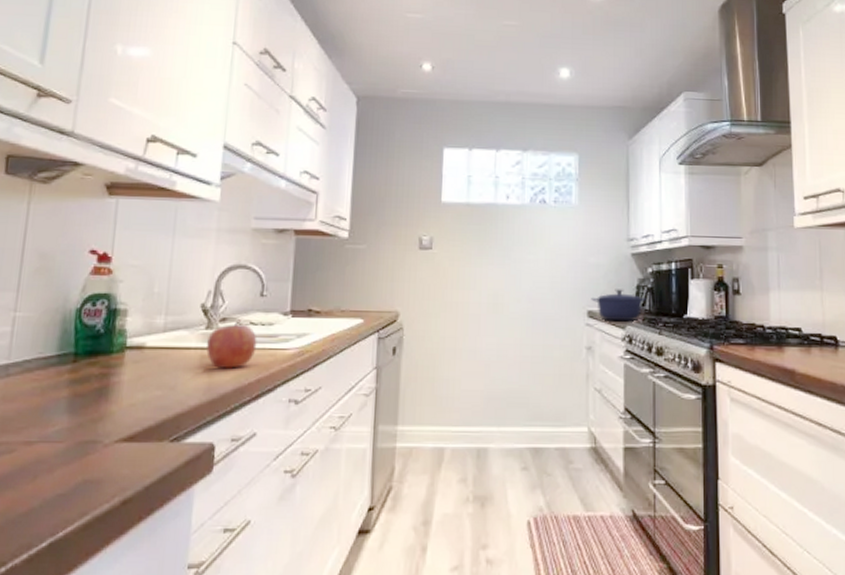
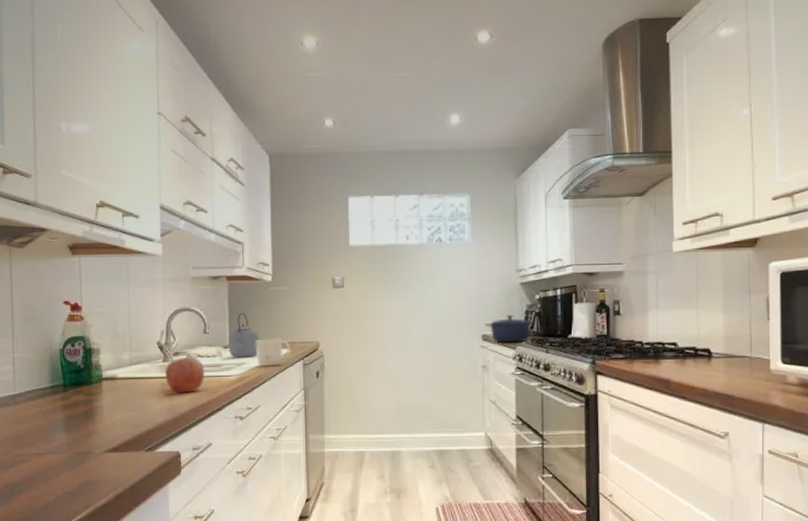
teakettle: none [289,273,328,327] -> present [228,312,260,357]
mug: none [322,305,365,339] -> present [256,338,292,367]

